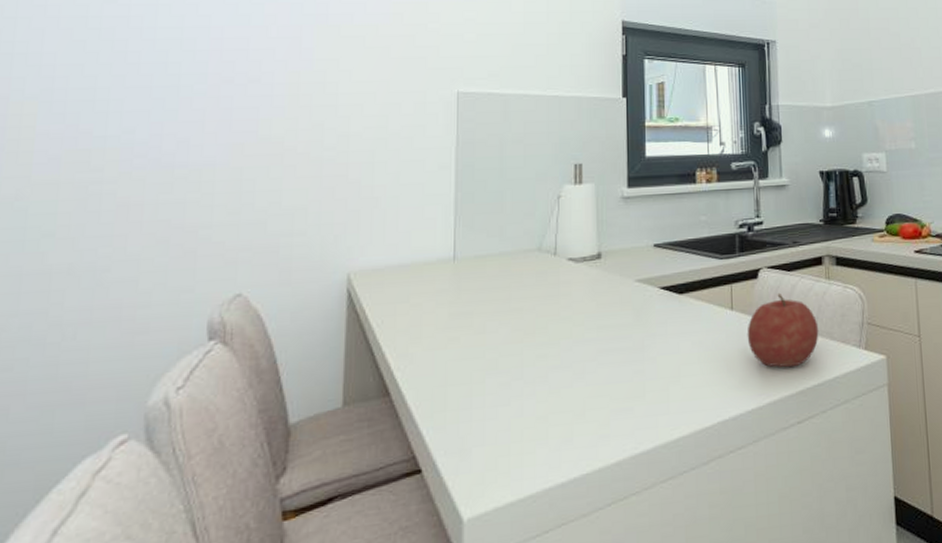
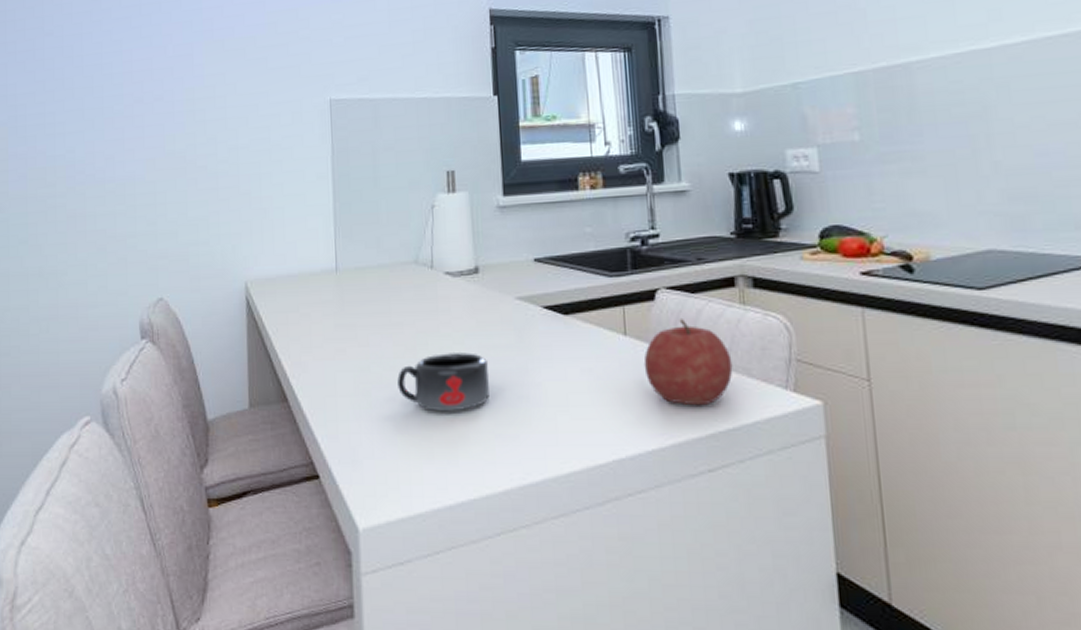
mug: none [514,333,606,393] -> present [397,353,489,412]

